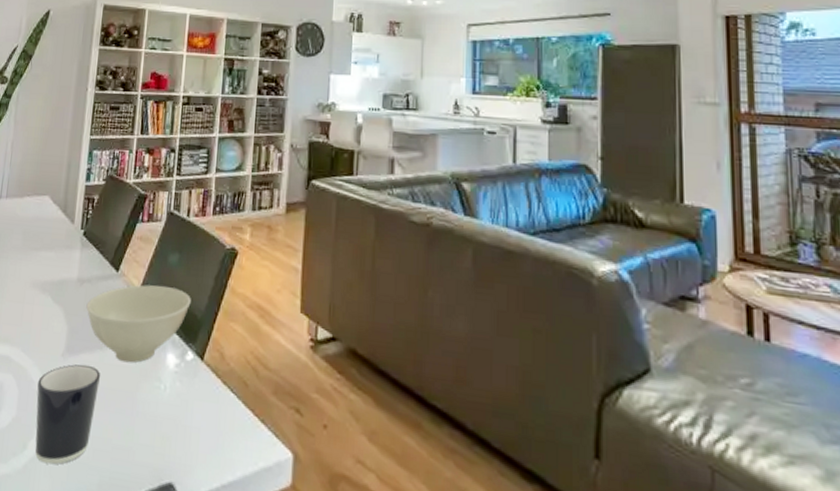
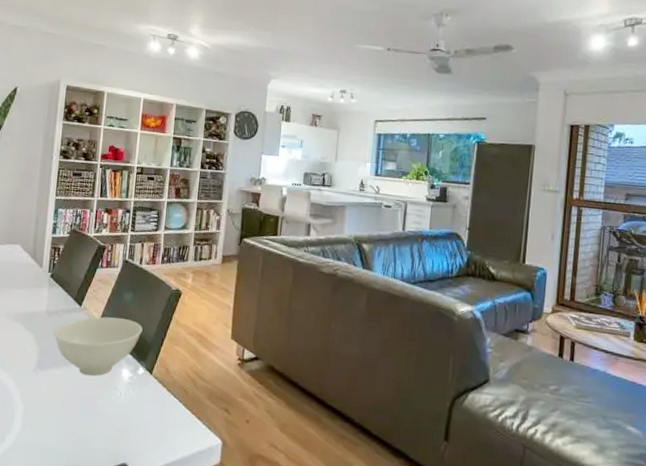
mug: present [35,364,100,465] -> none [12,377,66,452]

